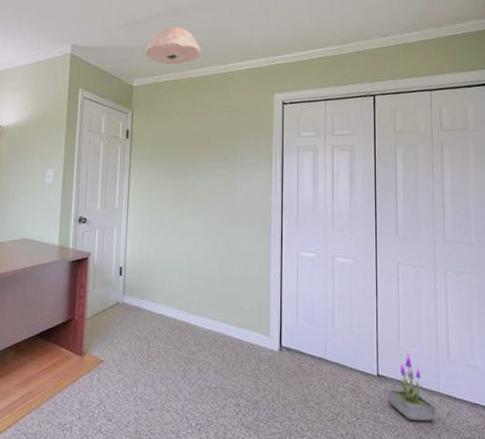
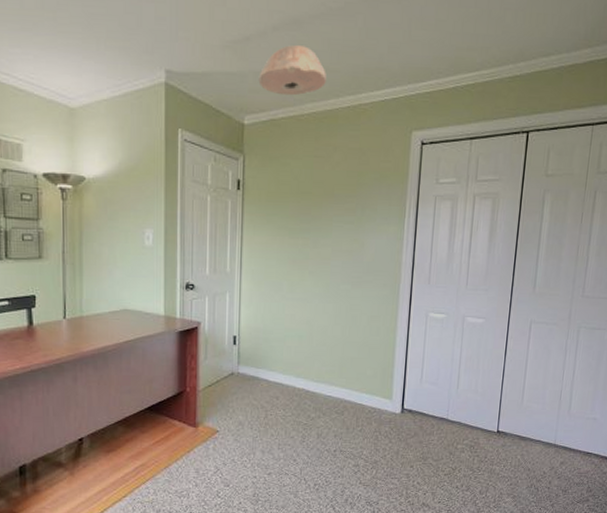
potted plant: present [387,352,436,422] -> none [505,408,551,472]

